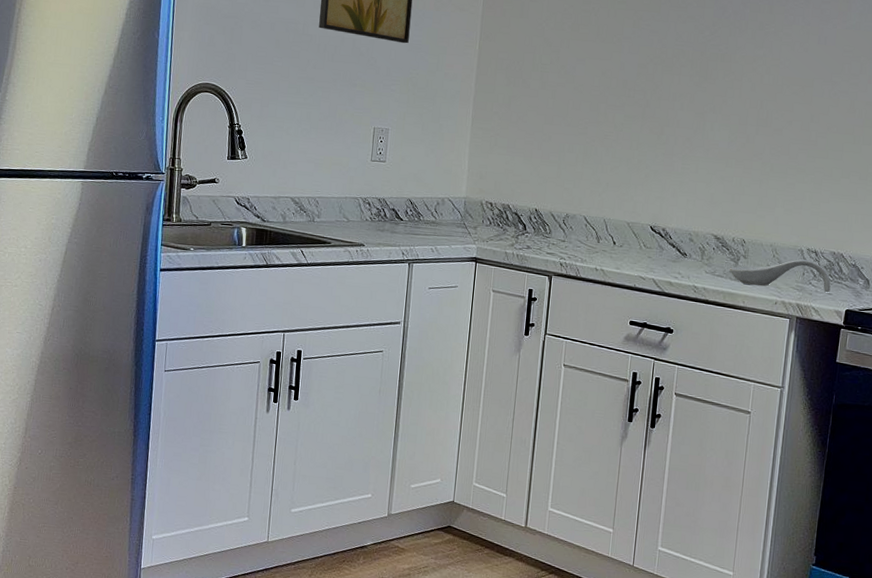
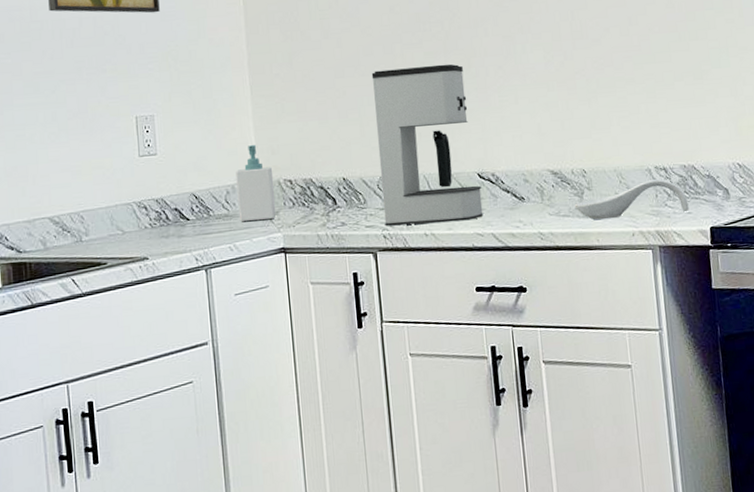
soap bottle: none [443,168,478,232] -> present [235,145,277,221]
coffee maker: none [563,123,656,264] -> present [371,64,483,227]

